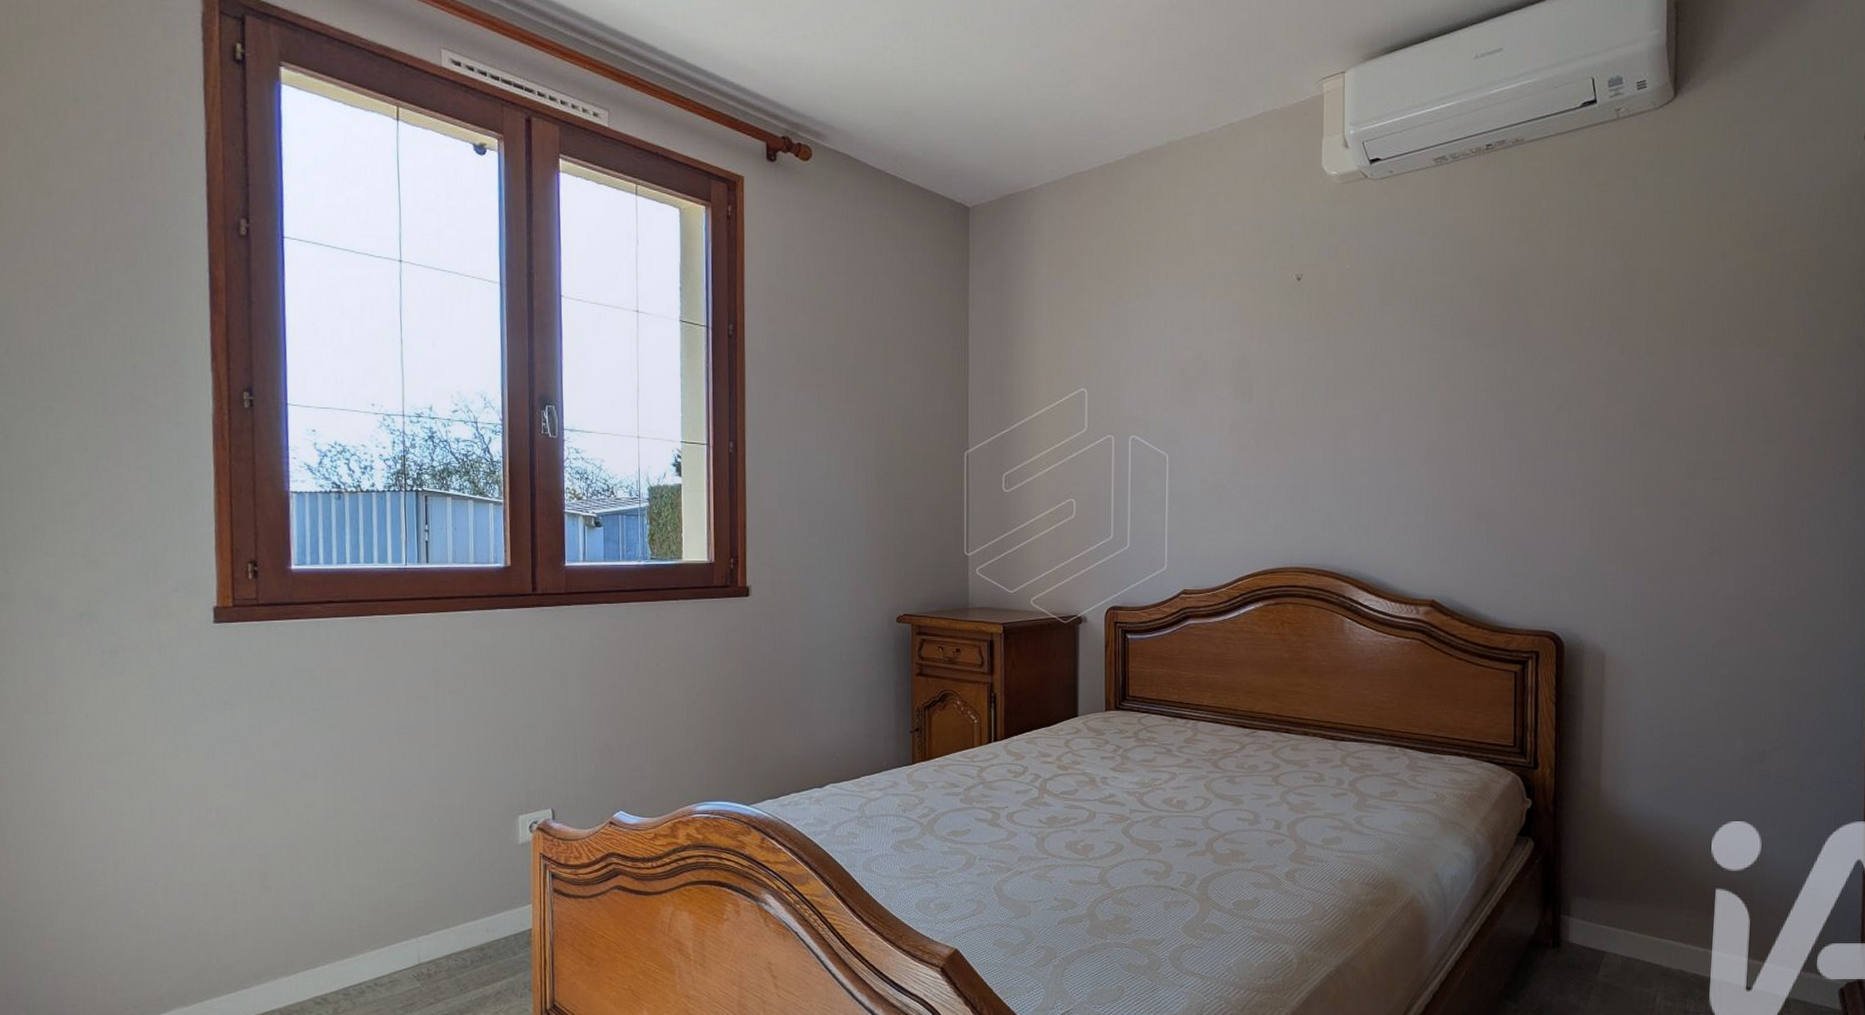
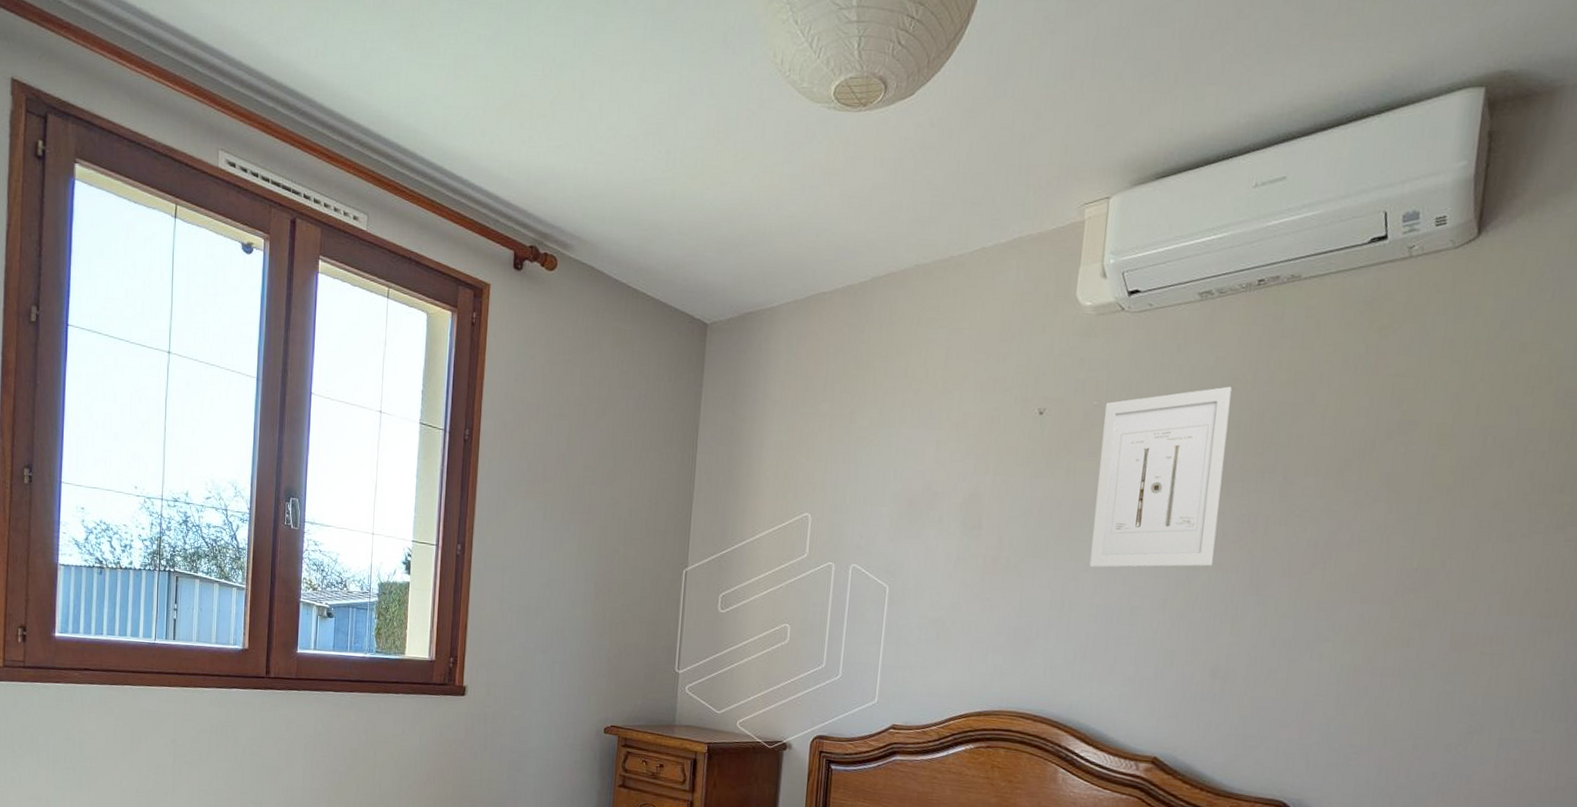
wall art: none [1356,245,1472,424] -> present [1089,386,1232,568]

